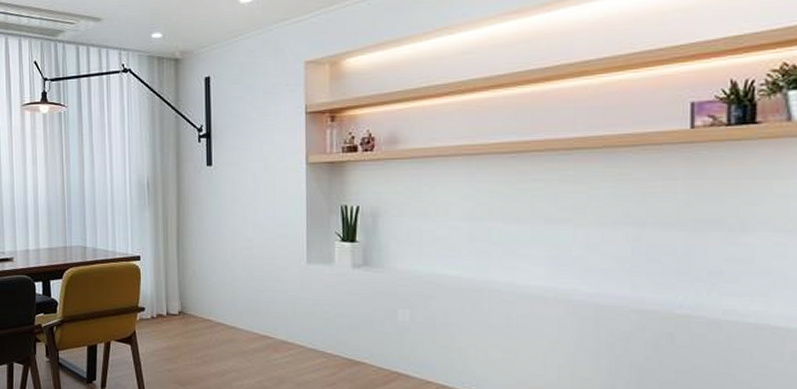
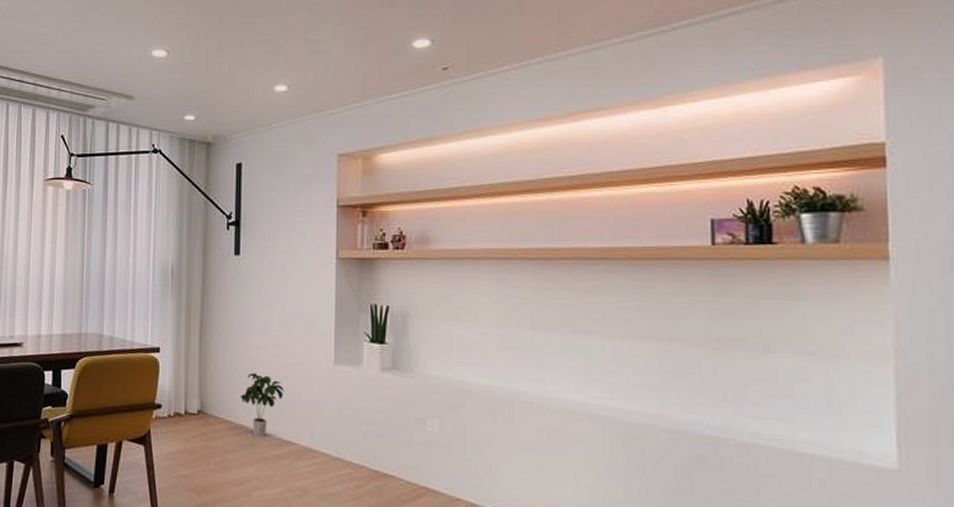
potted plant: none [219,275,259,333] -> present [241,372,284,437]

